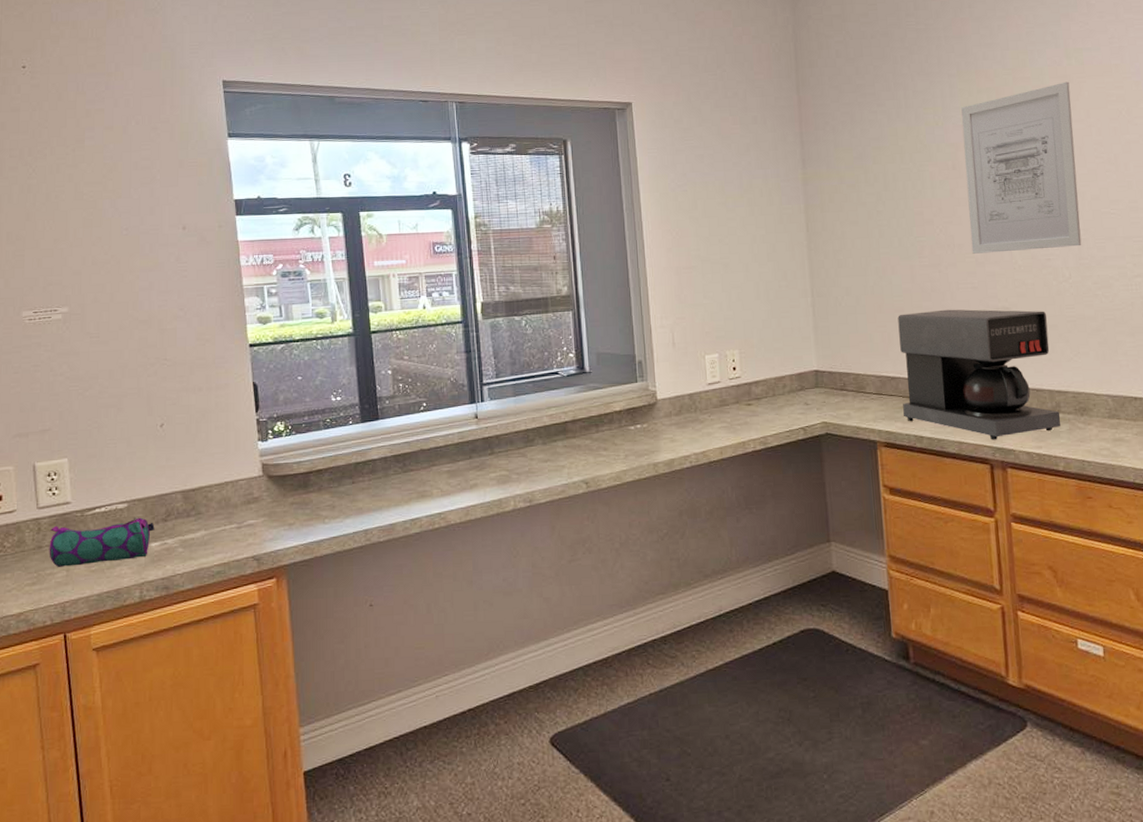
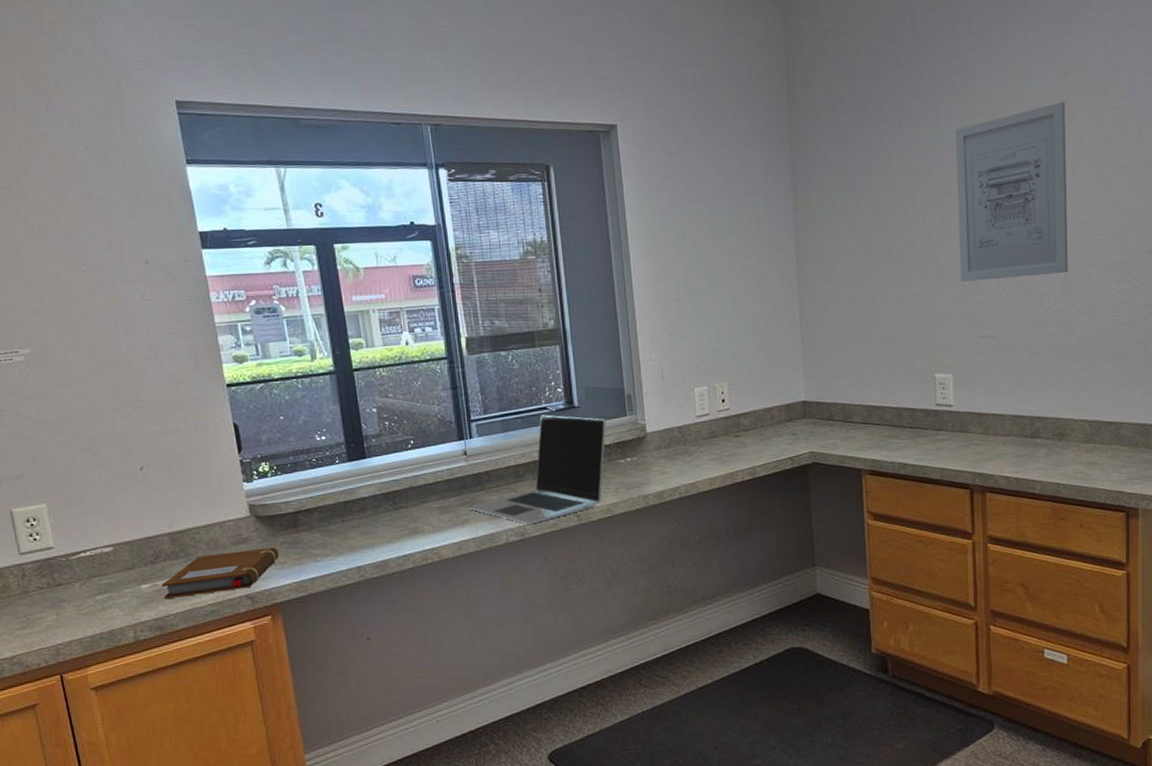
pencil case: present [49,517,155,567] -> none [35,560,144,611]
notebook: none [171,508,288,559] -> present [161,547,280,600]
laptop: none [478,379,617,490] -> present [469,415,607,524]
coffee maker: present [897,309,1061,440] -> none [885,338,1039,466]

